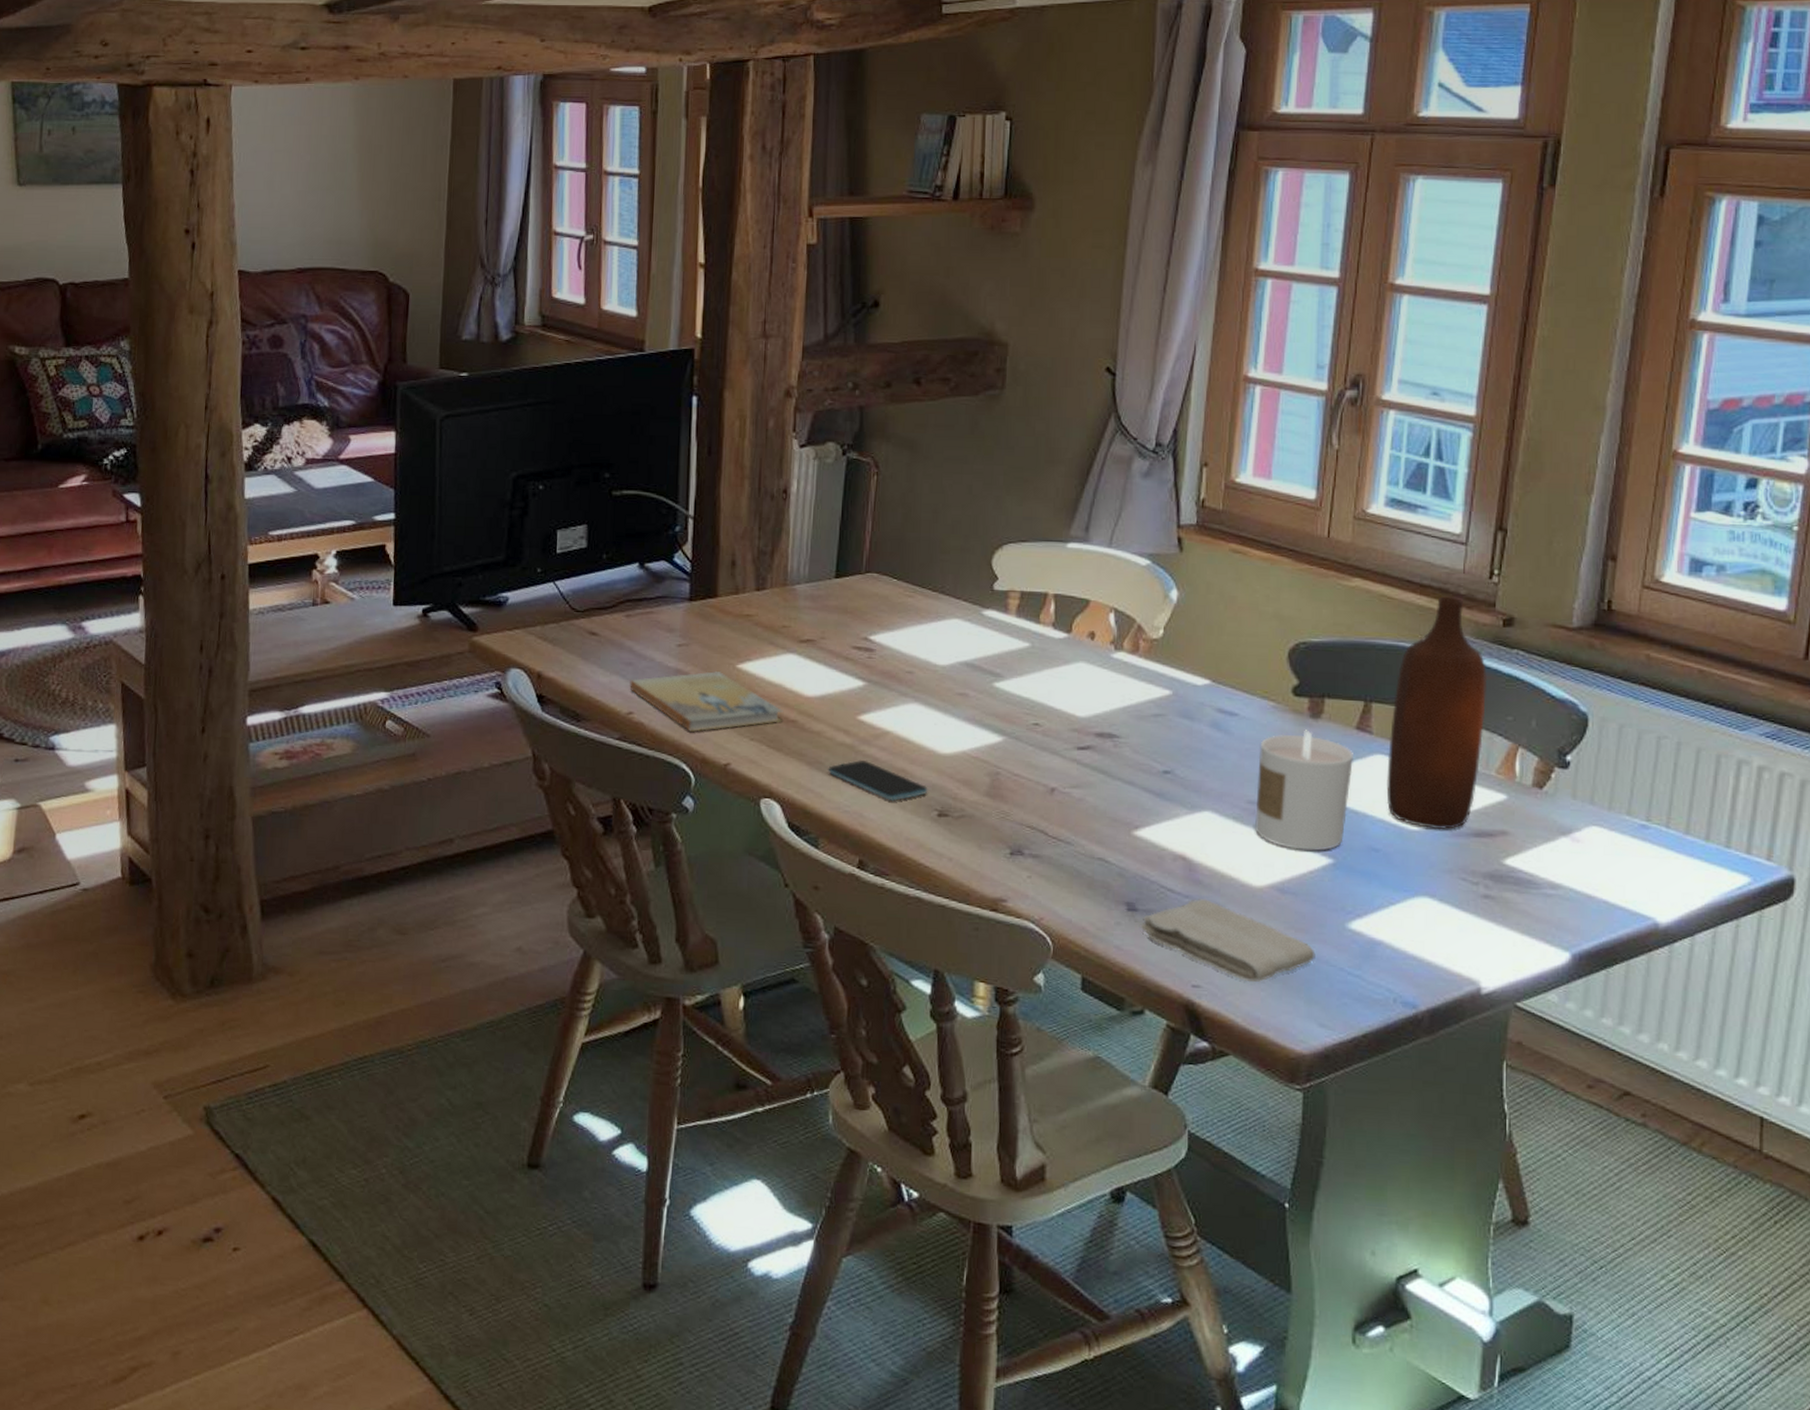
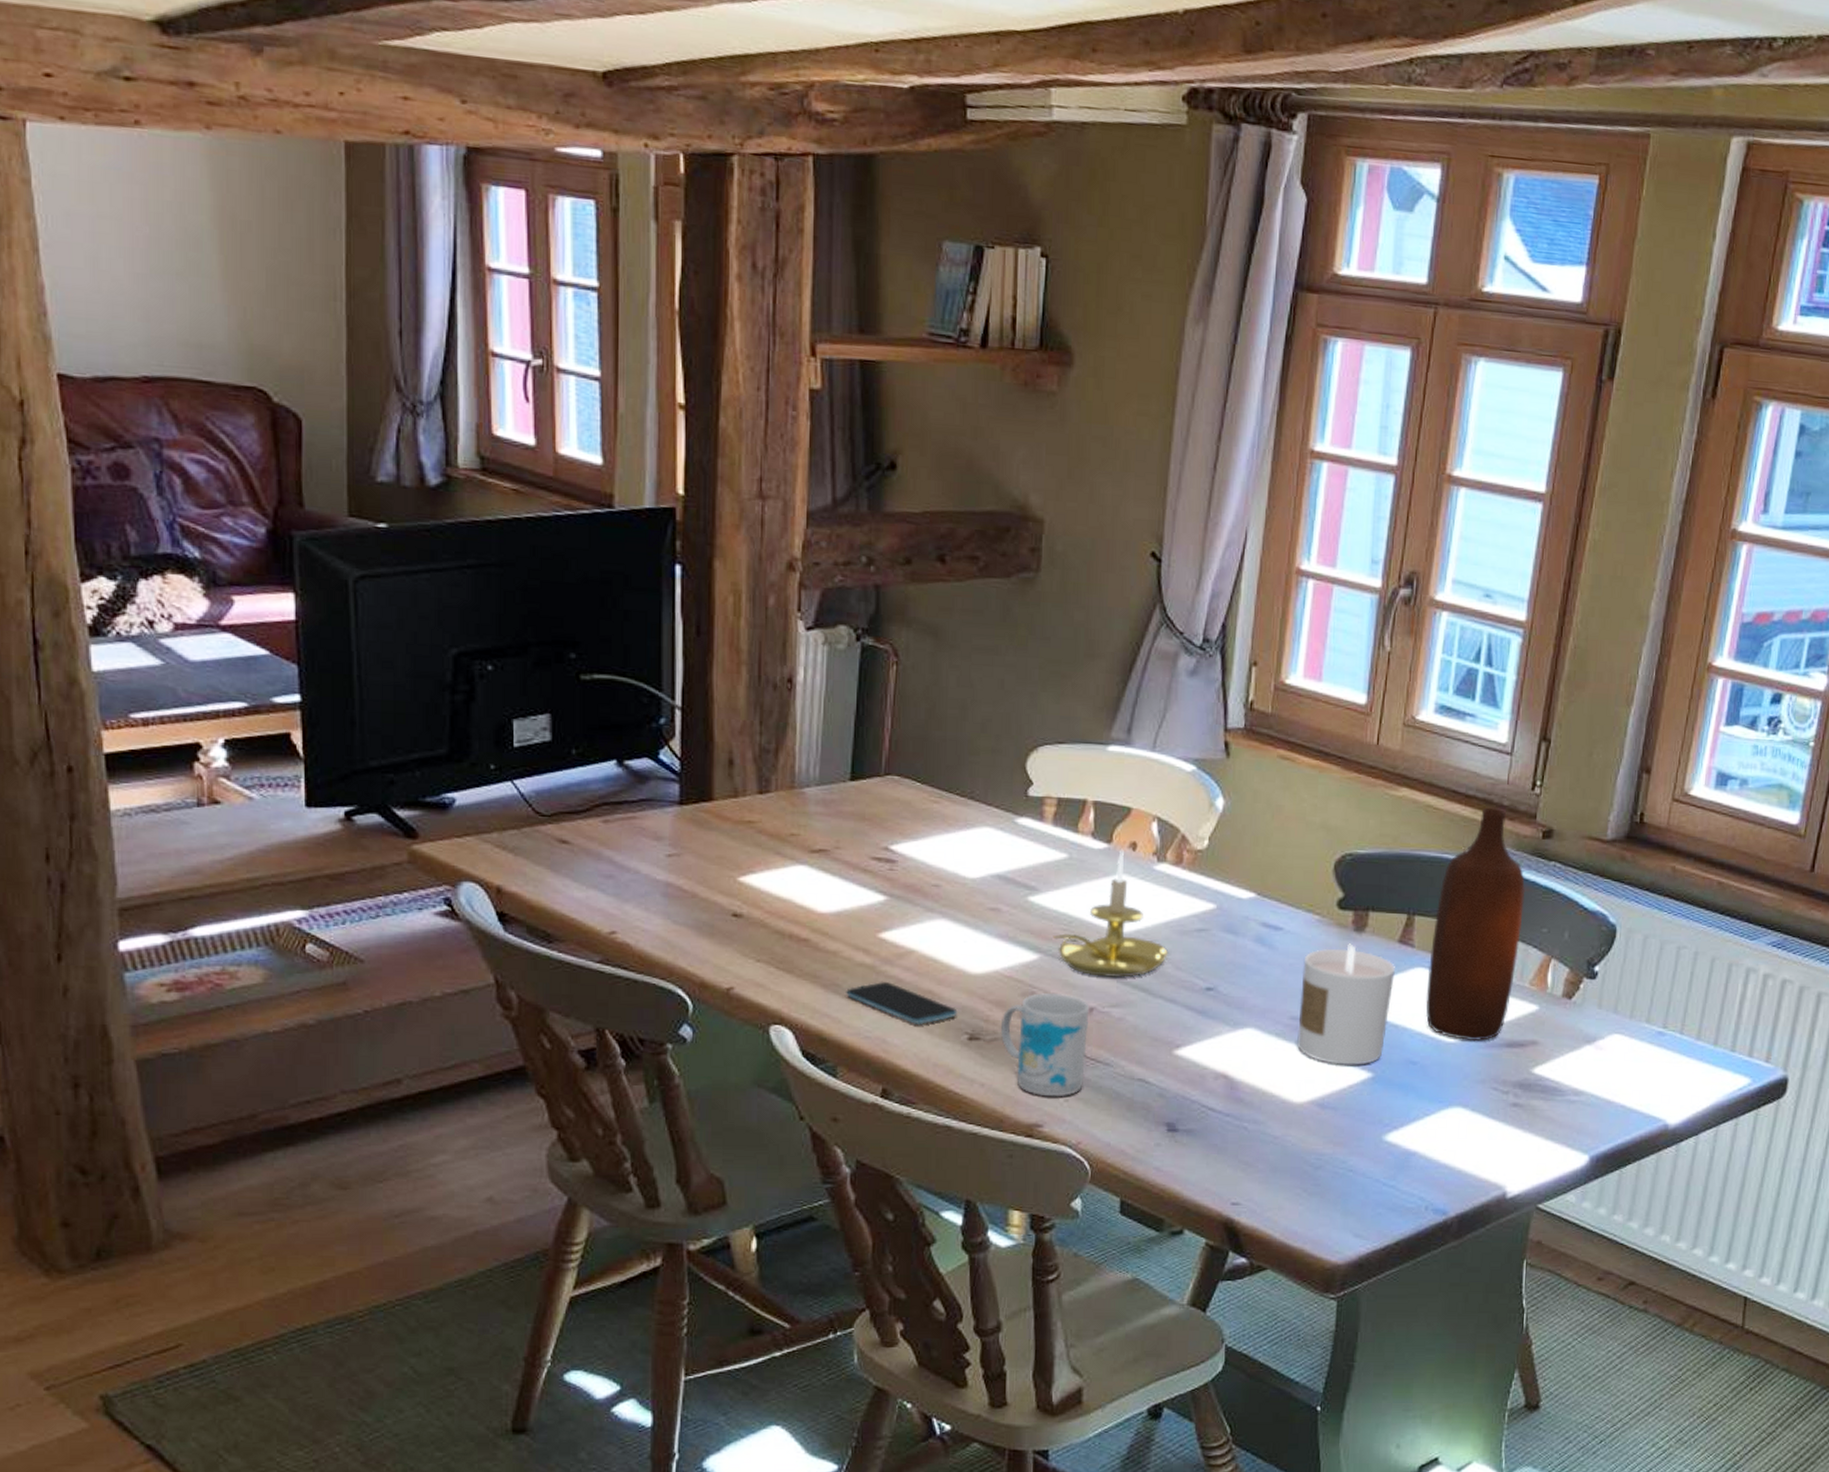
book: present [629,671,783,732] -> none [611,885,793,953]
mug: none [967,773,1050,874] -> present [1000,993,1089,1097]
candle holder: none [1016,639,1127,760] -> present [1052,850,1169,978]
washcloth: present [1140,898,1316,983] -> none [1180,1116,1353,1198]

